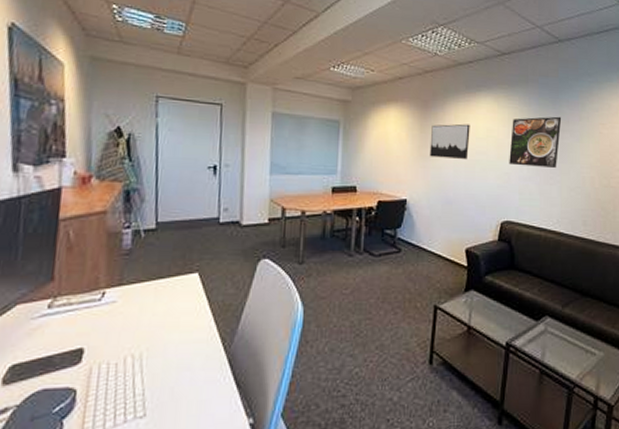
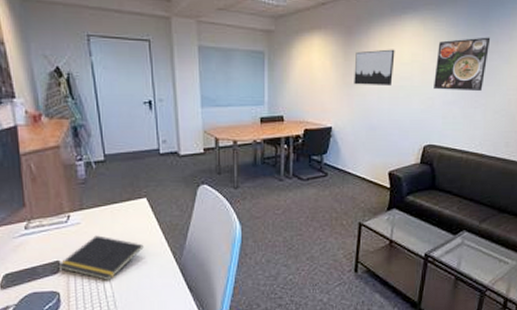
notepad: none [80,317,188,375] -> present [58,235,144,281]

